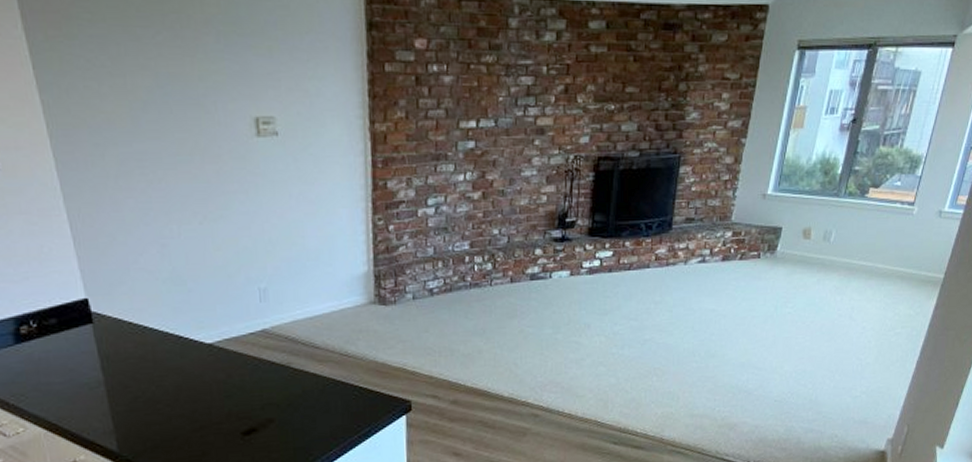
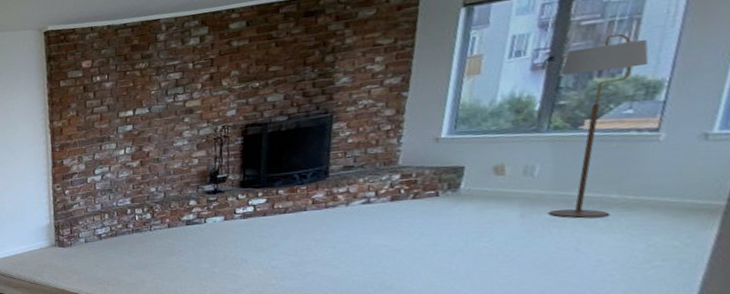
floor lamp: none [836,103,917,287] -> present [548,33,649,219]

